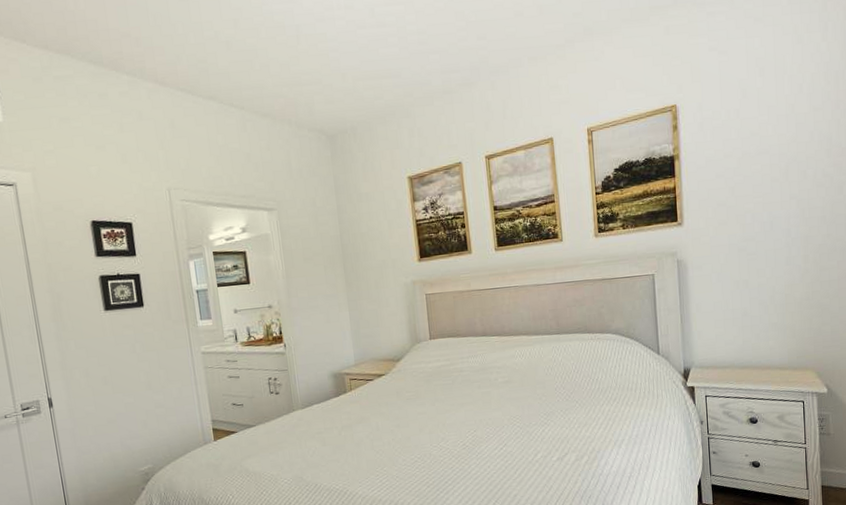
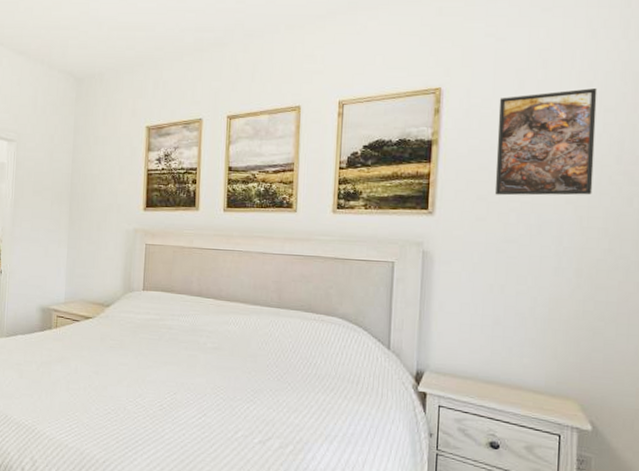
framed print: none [727,90,810,200] -> present [494,88,597,196]

